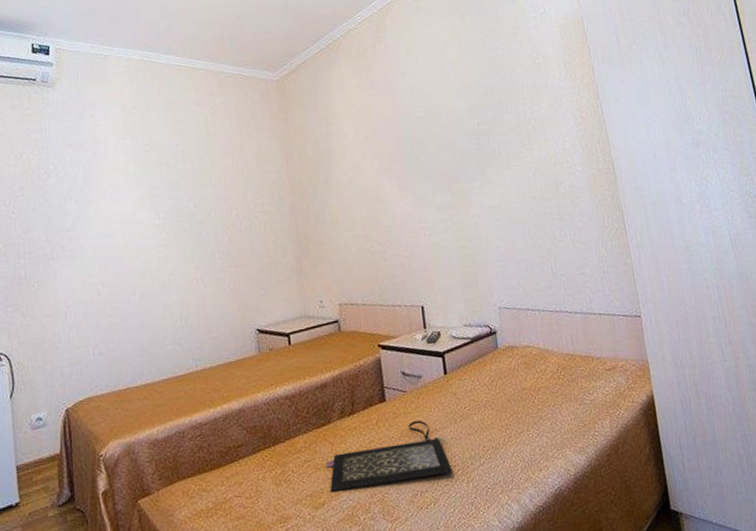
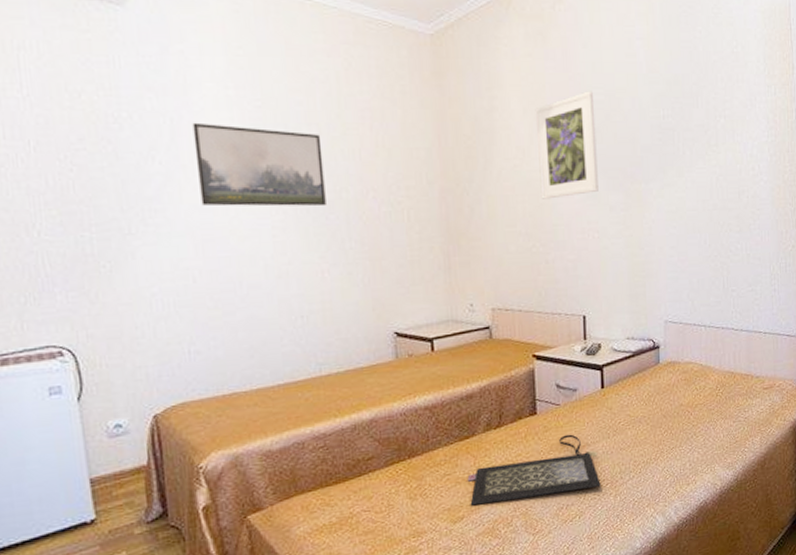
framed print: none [99,167,199,232] -> present [192,122,326,207]
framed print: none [365,110,426,205] -> present [535,91,599,199]

